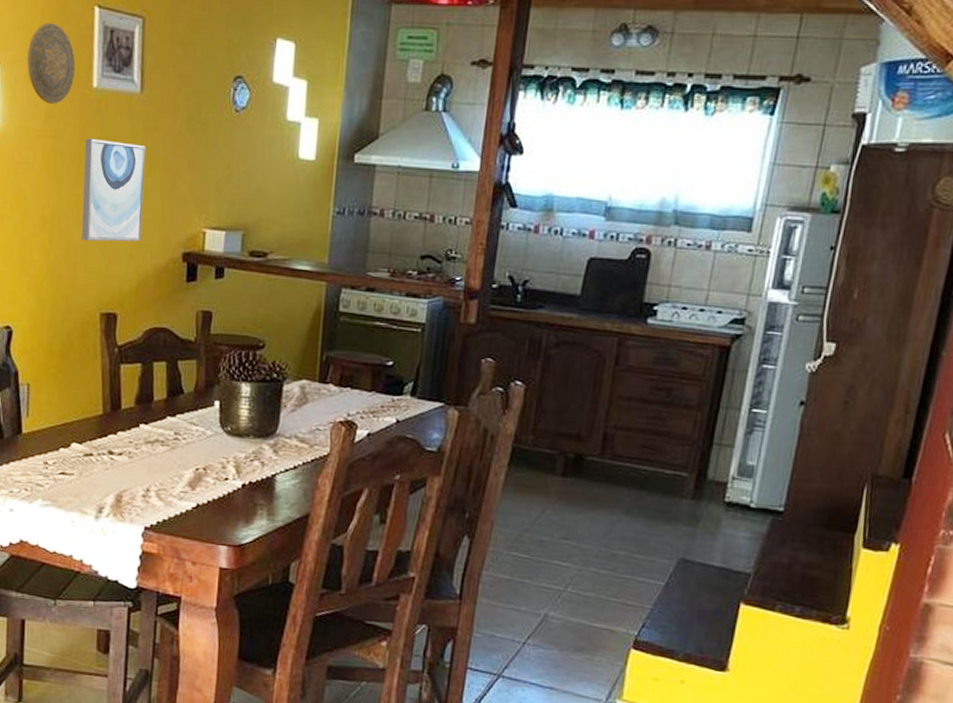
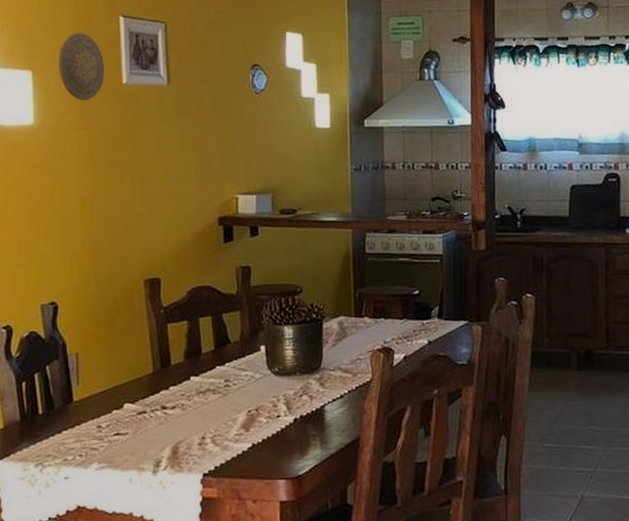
wall art: present [81,138,145,242] -> none [118,127,178,216]

